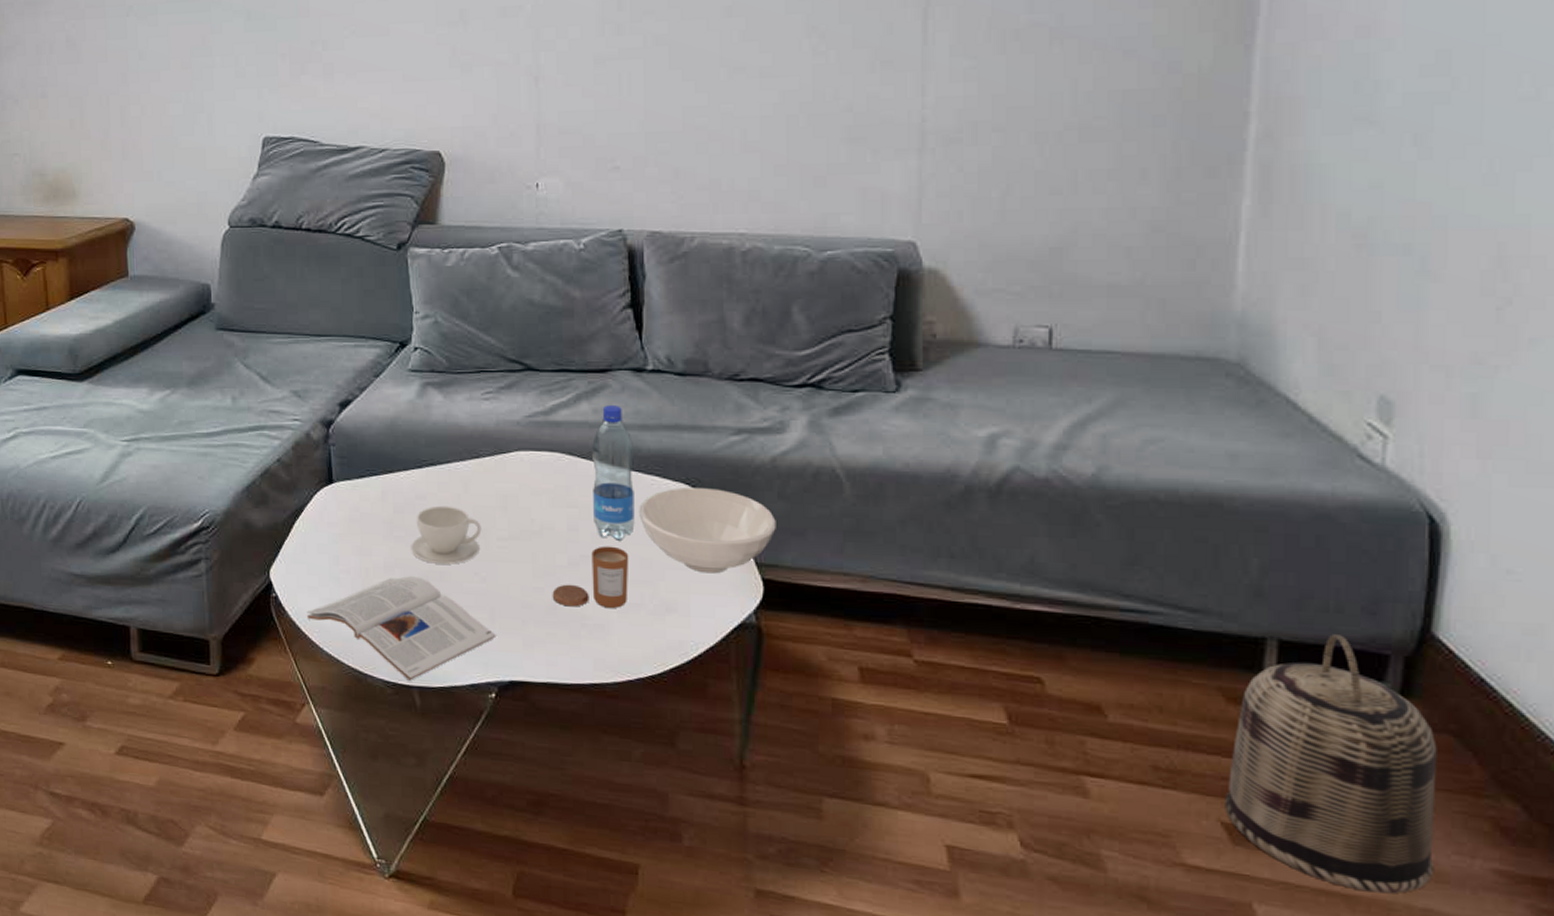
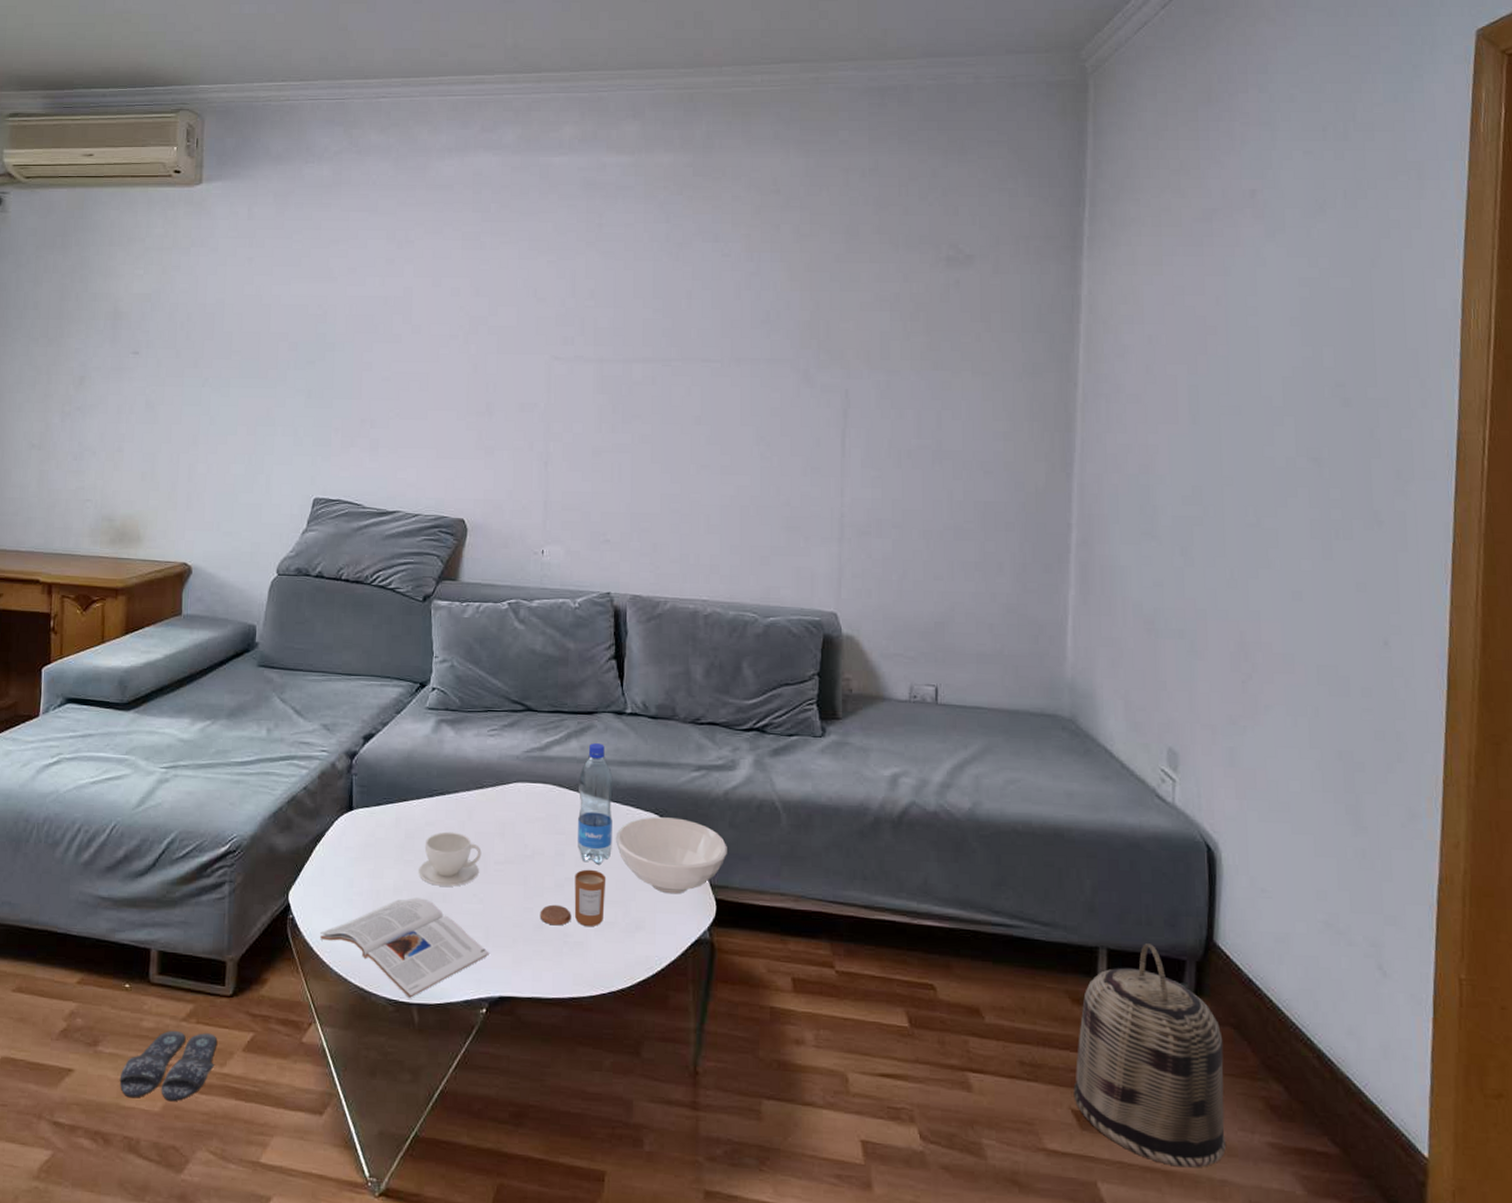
slippers: none [111,707,207,777] -> present [119,1030,217,1101]

